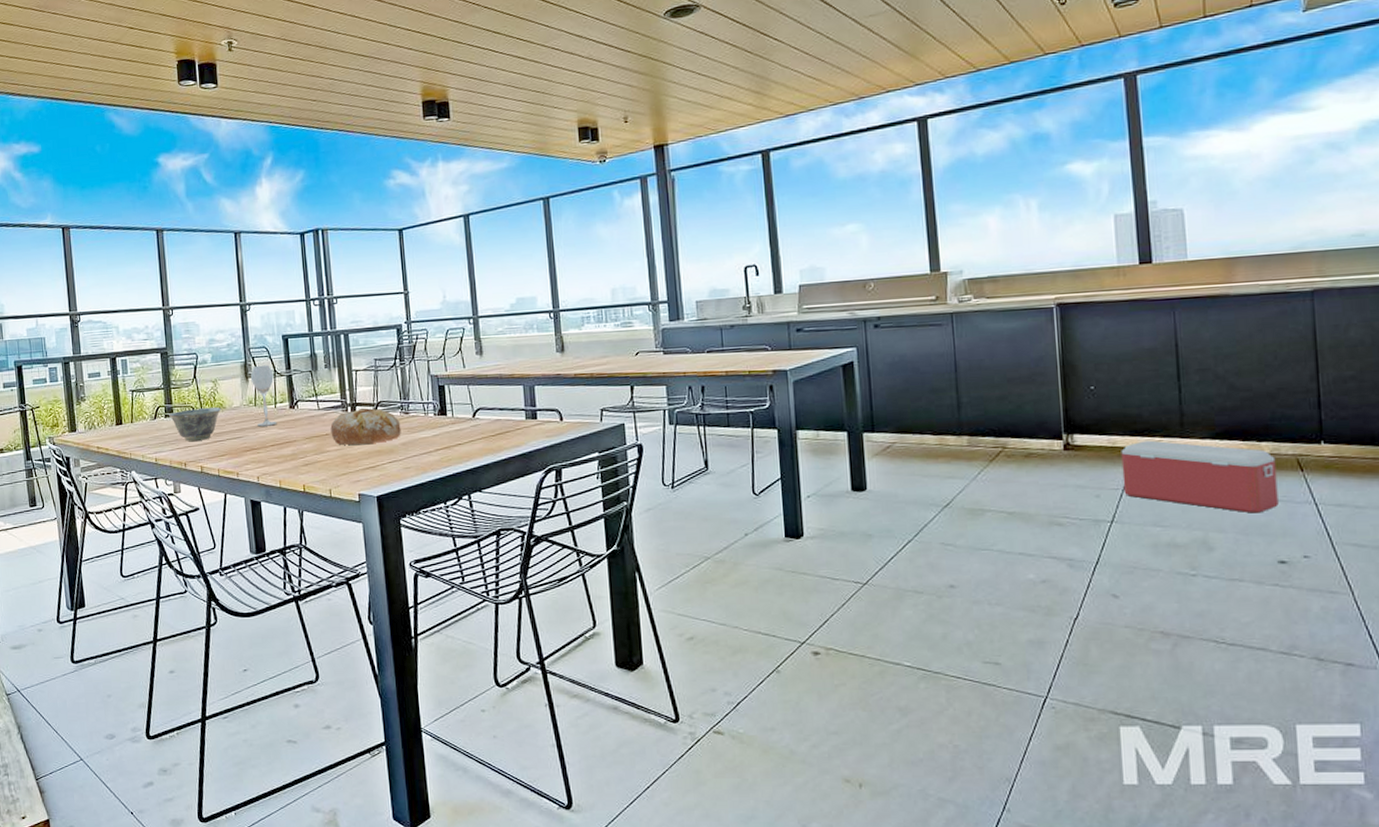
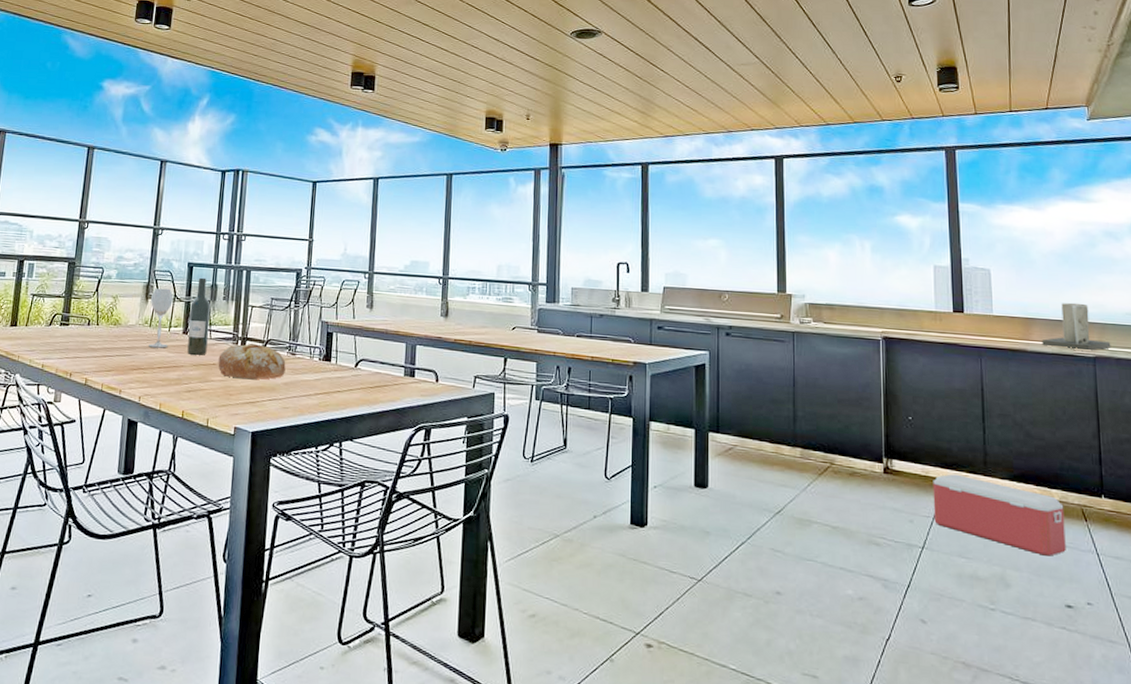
bowl: present [169,407,222,441] -> none [64,321,117,353]
wine bottle: none [292,348,317,428] -> present [187,277,211,355]
paper towel roll: none [1247,231,1333,287] -> present [1041,302,1111,351]

